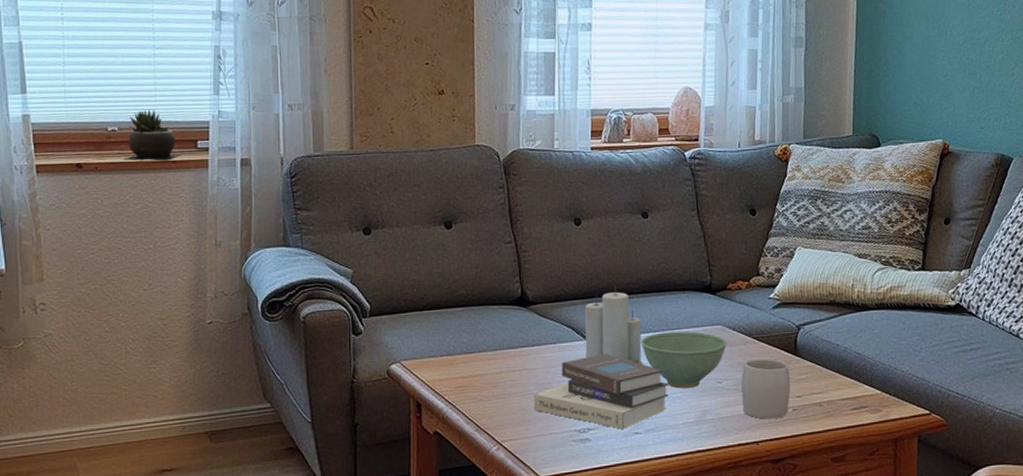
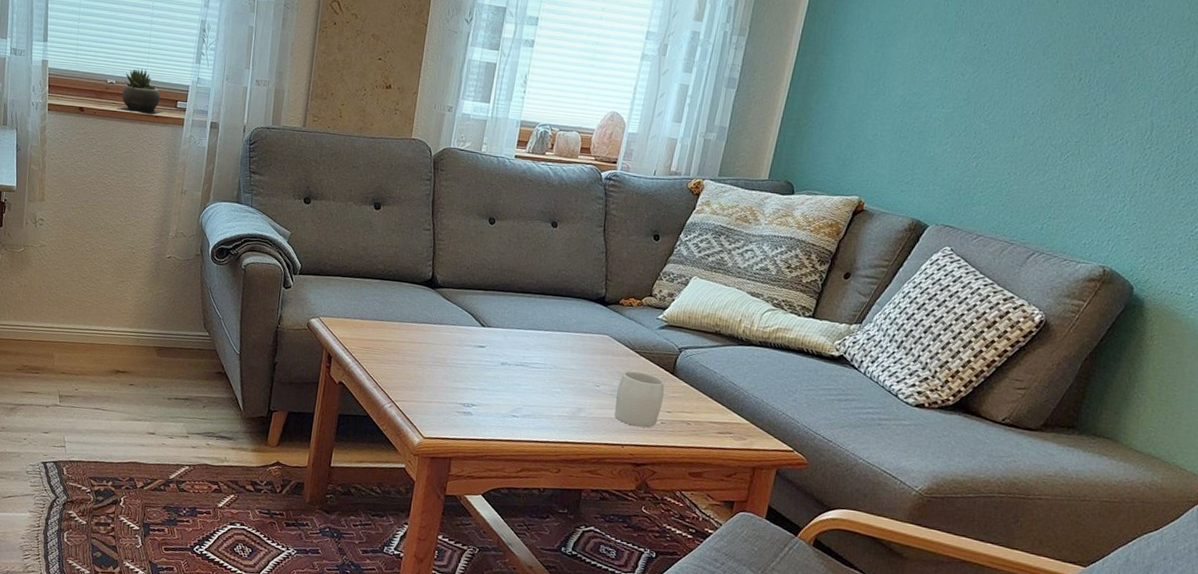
books: present [533,353,669,429] -> none [427,341,551,410]
candle: present [585,286,643,365] -> none [480,284,535,358]
bowl: present [640,331,727,389] -> none [531,332,611,386]

